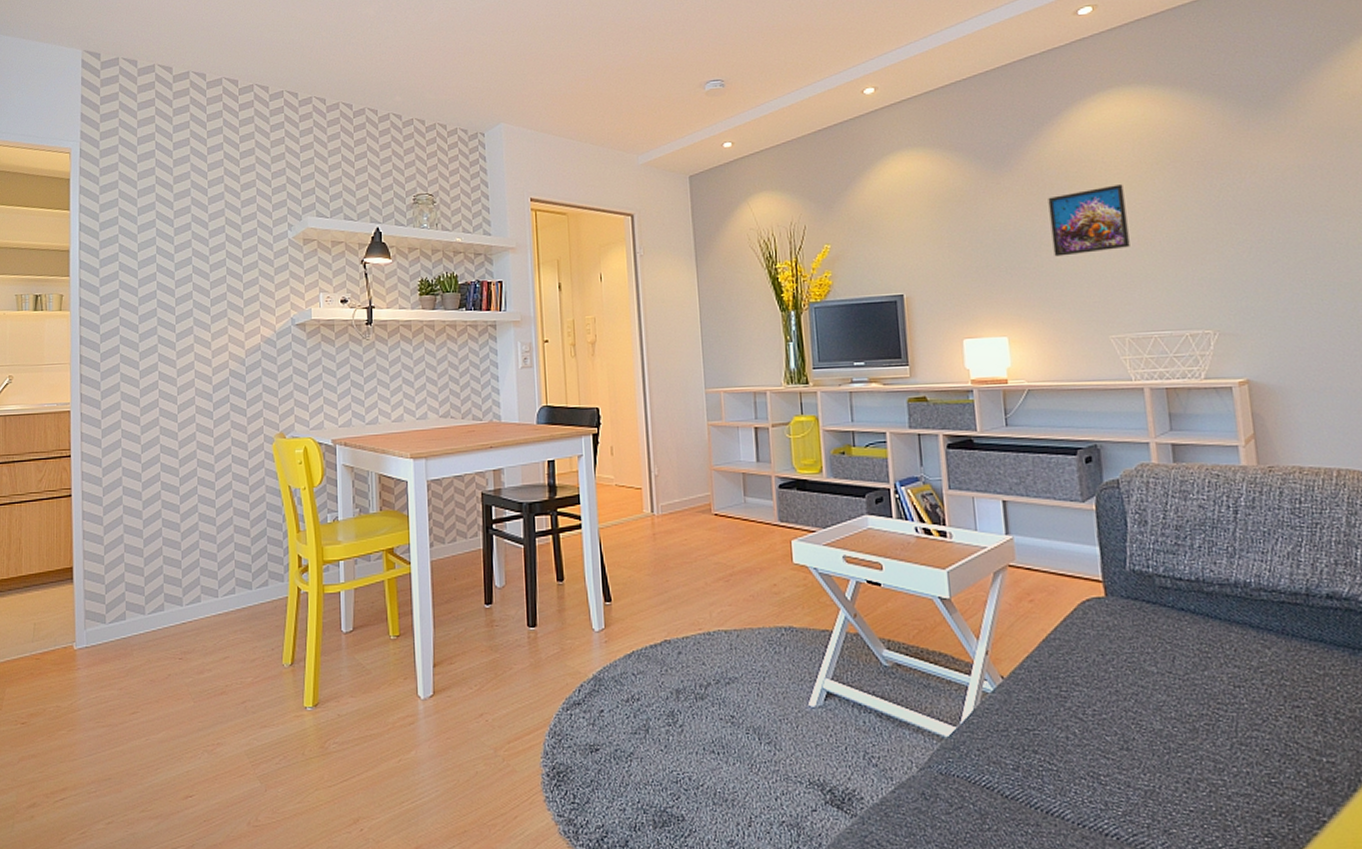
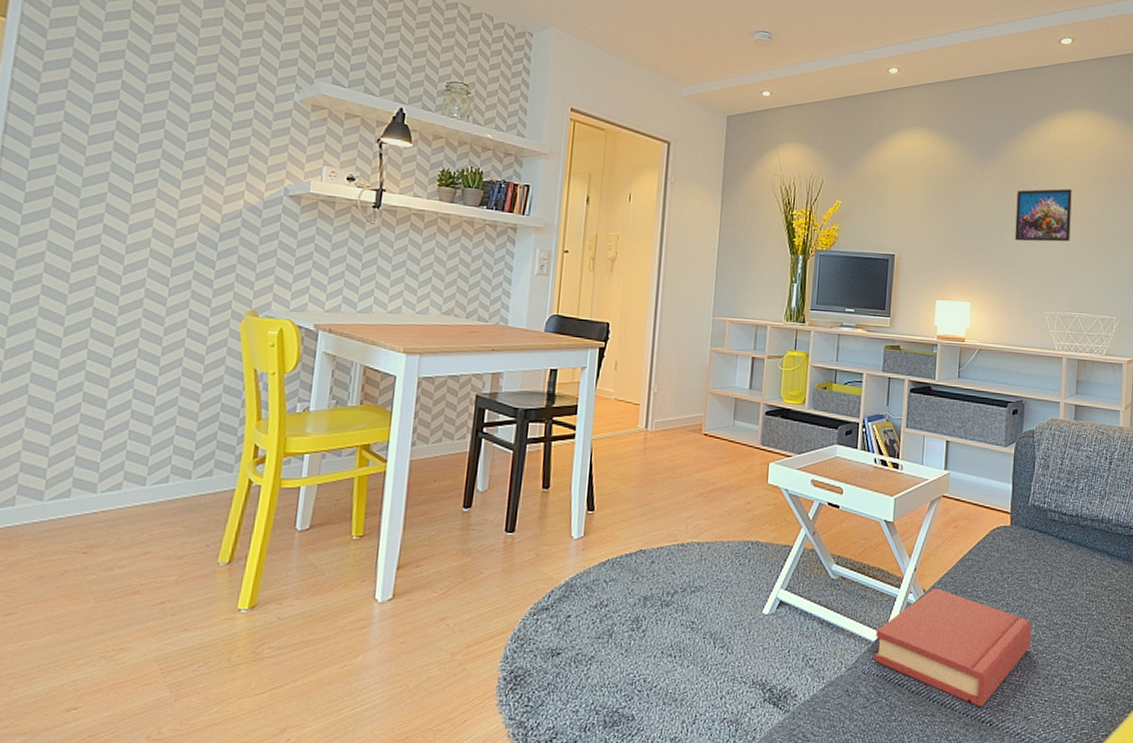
hardback book: none [948,673,1158,817] -> present [874,587,1032,707]

